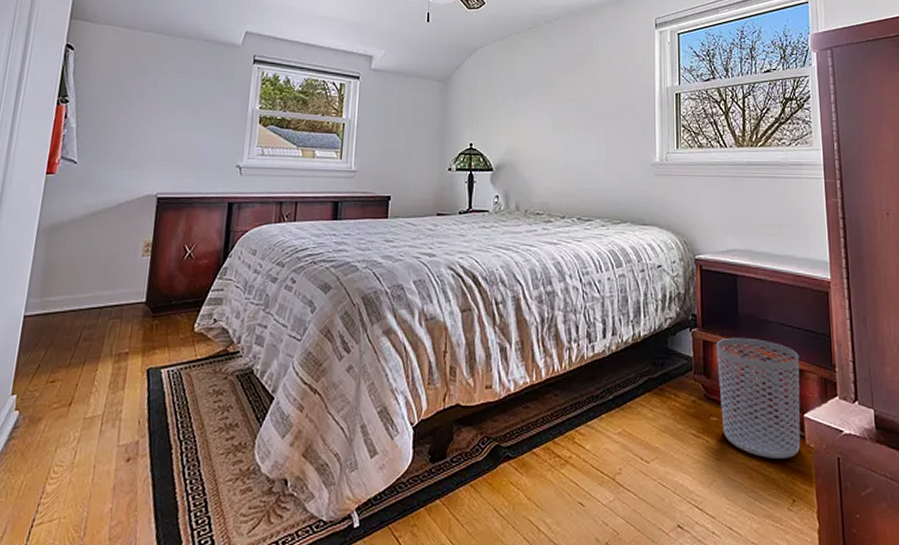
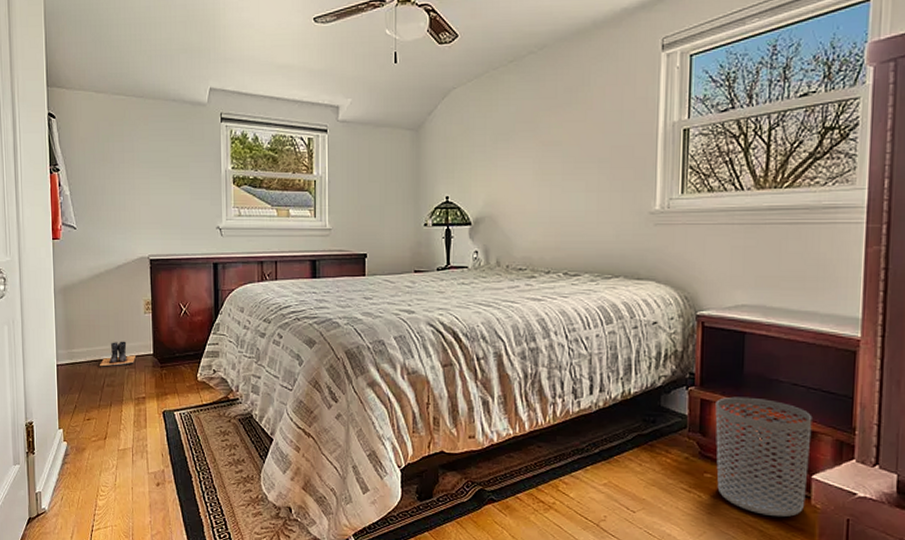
boots: none [77,287,124,318] -> present [99,341,136,367]

